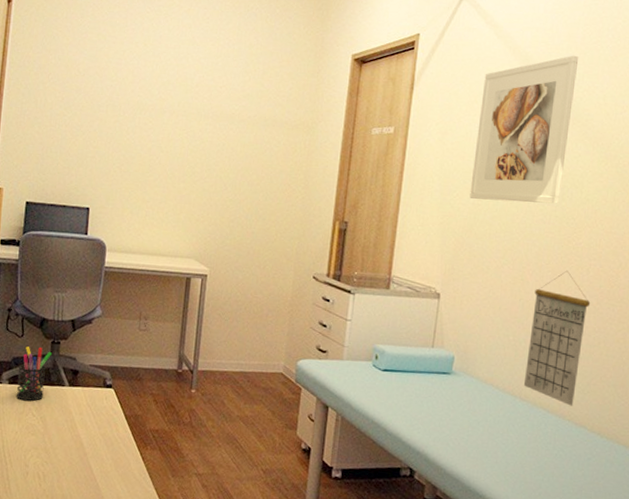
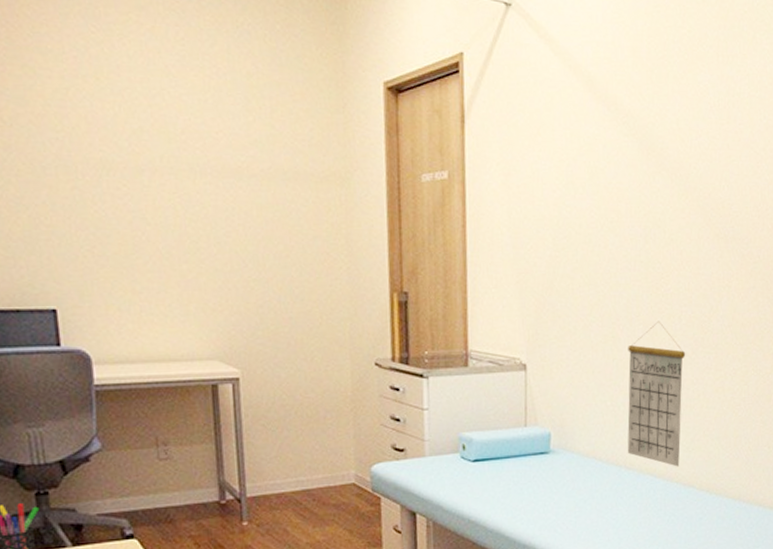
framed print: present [469,55,579,204] -> none [545,73,646,250]

